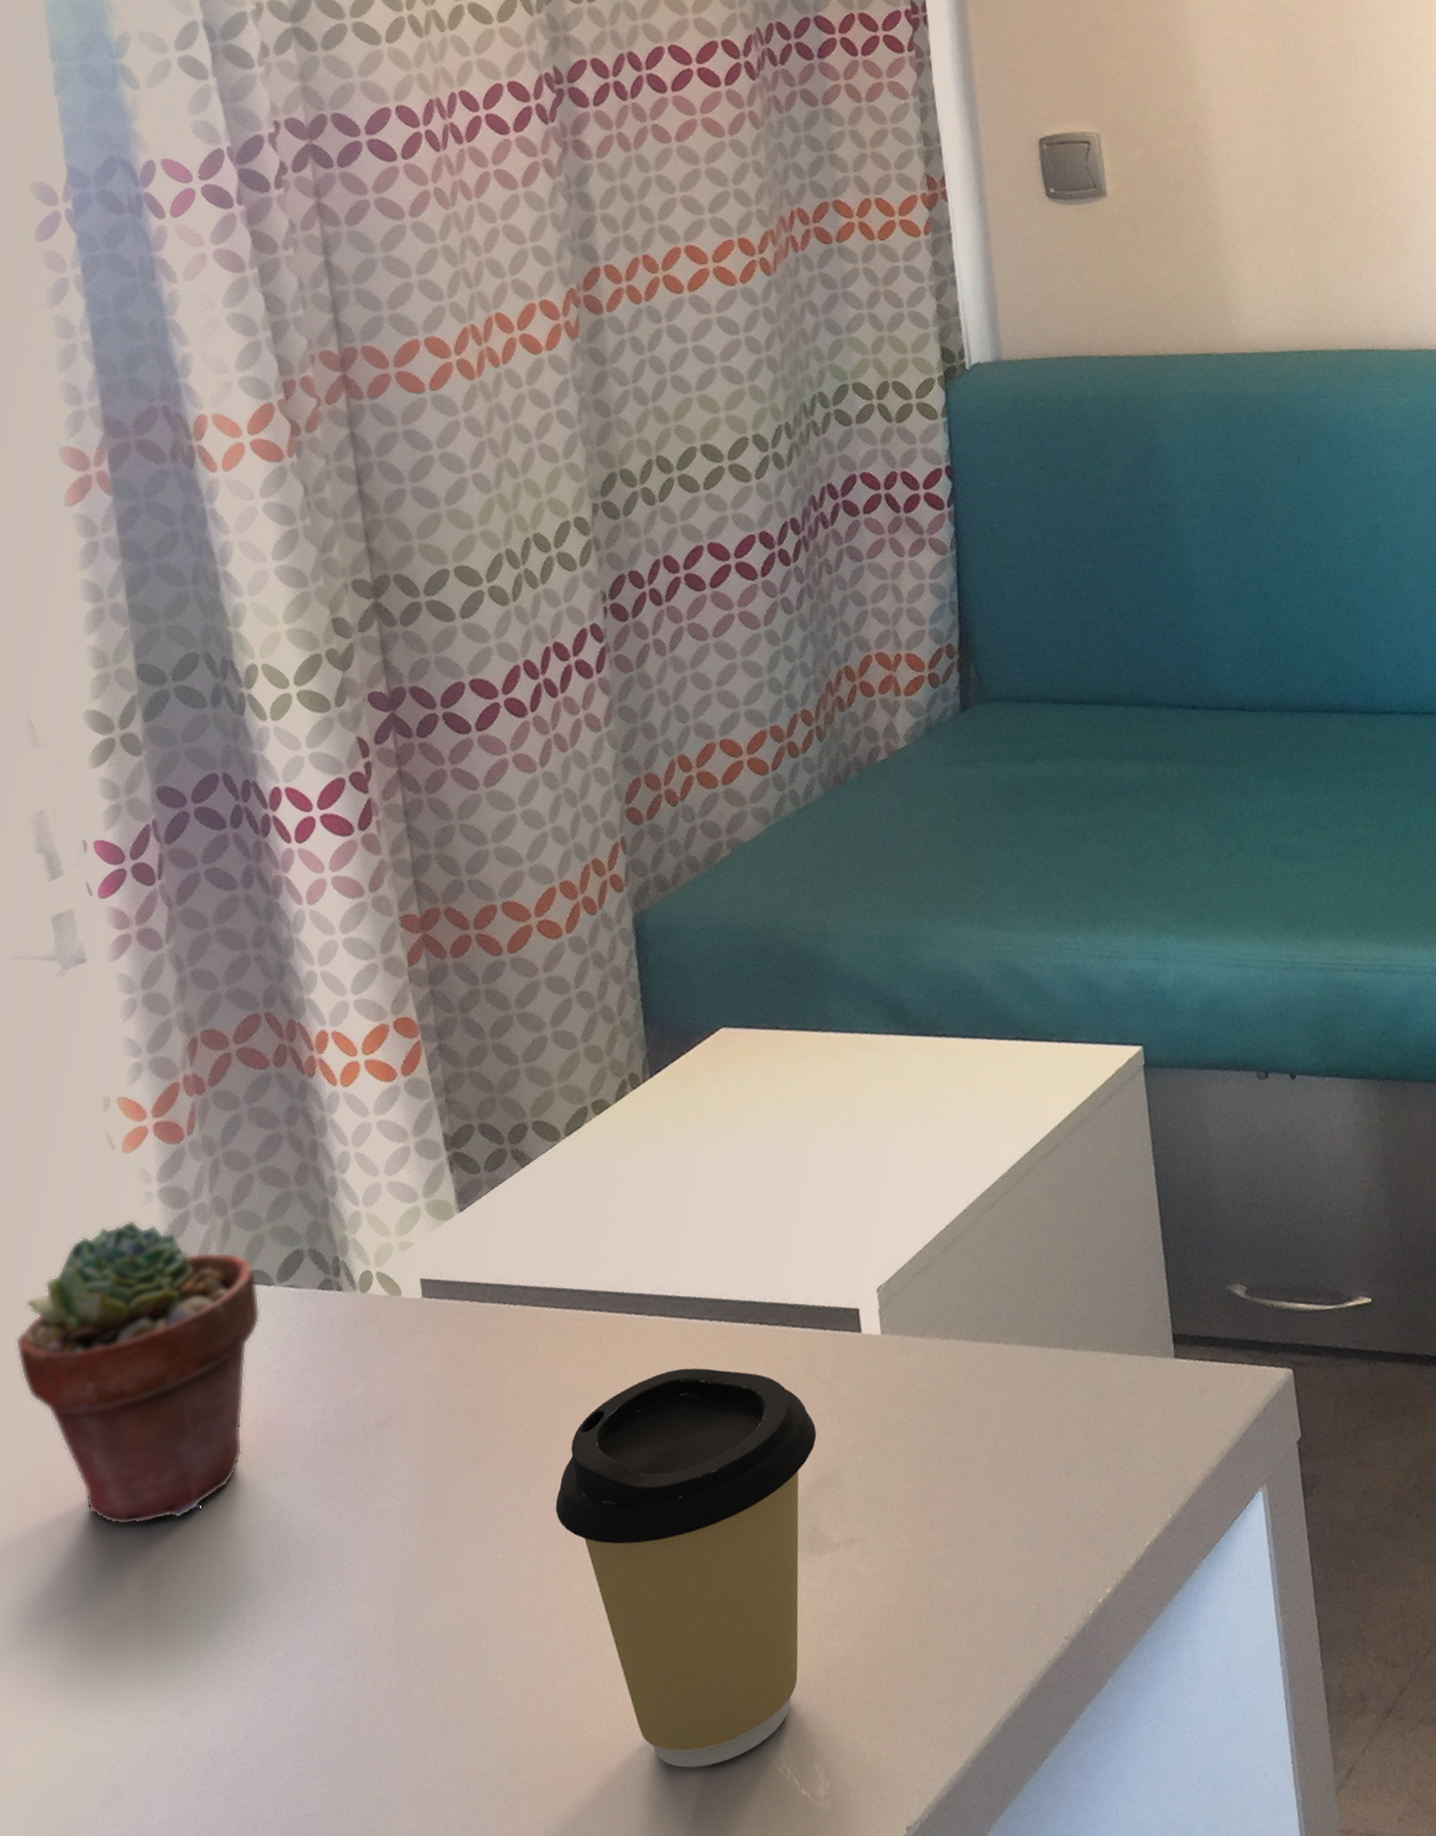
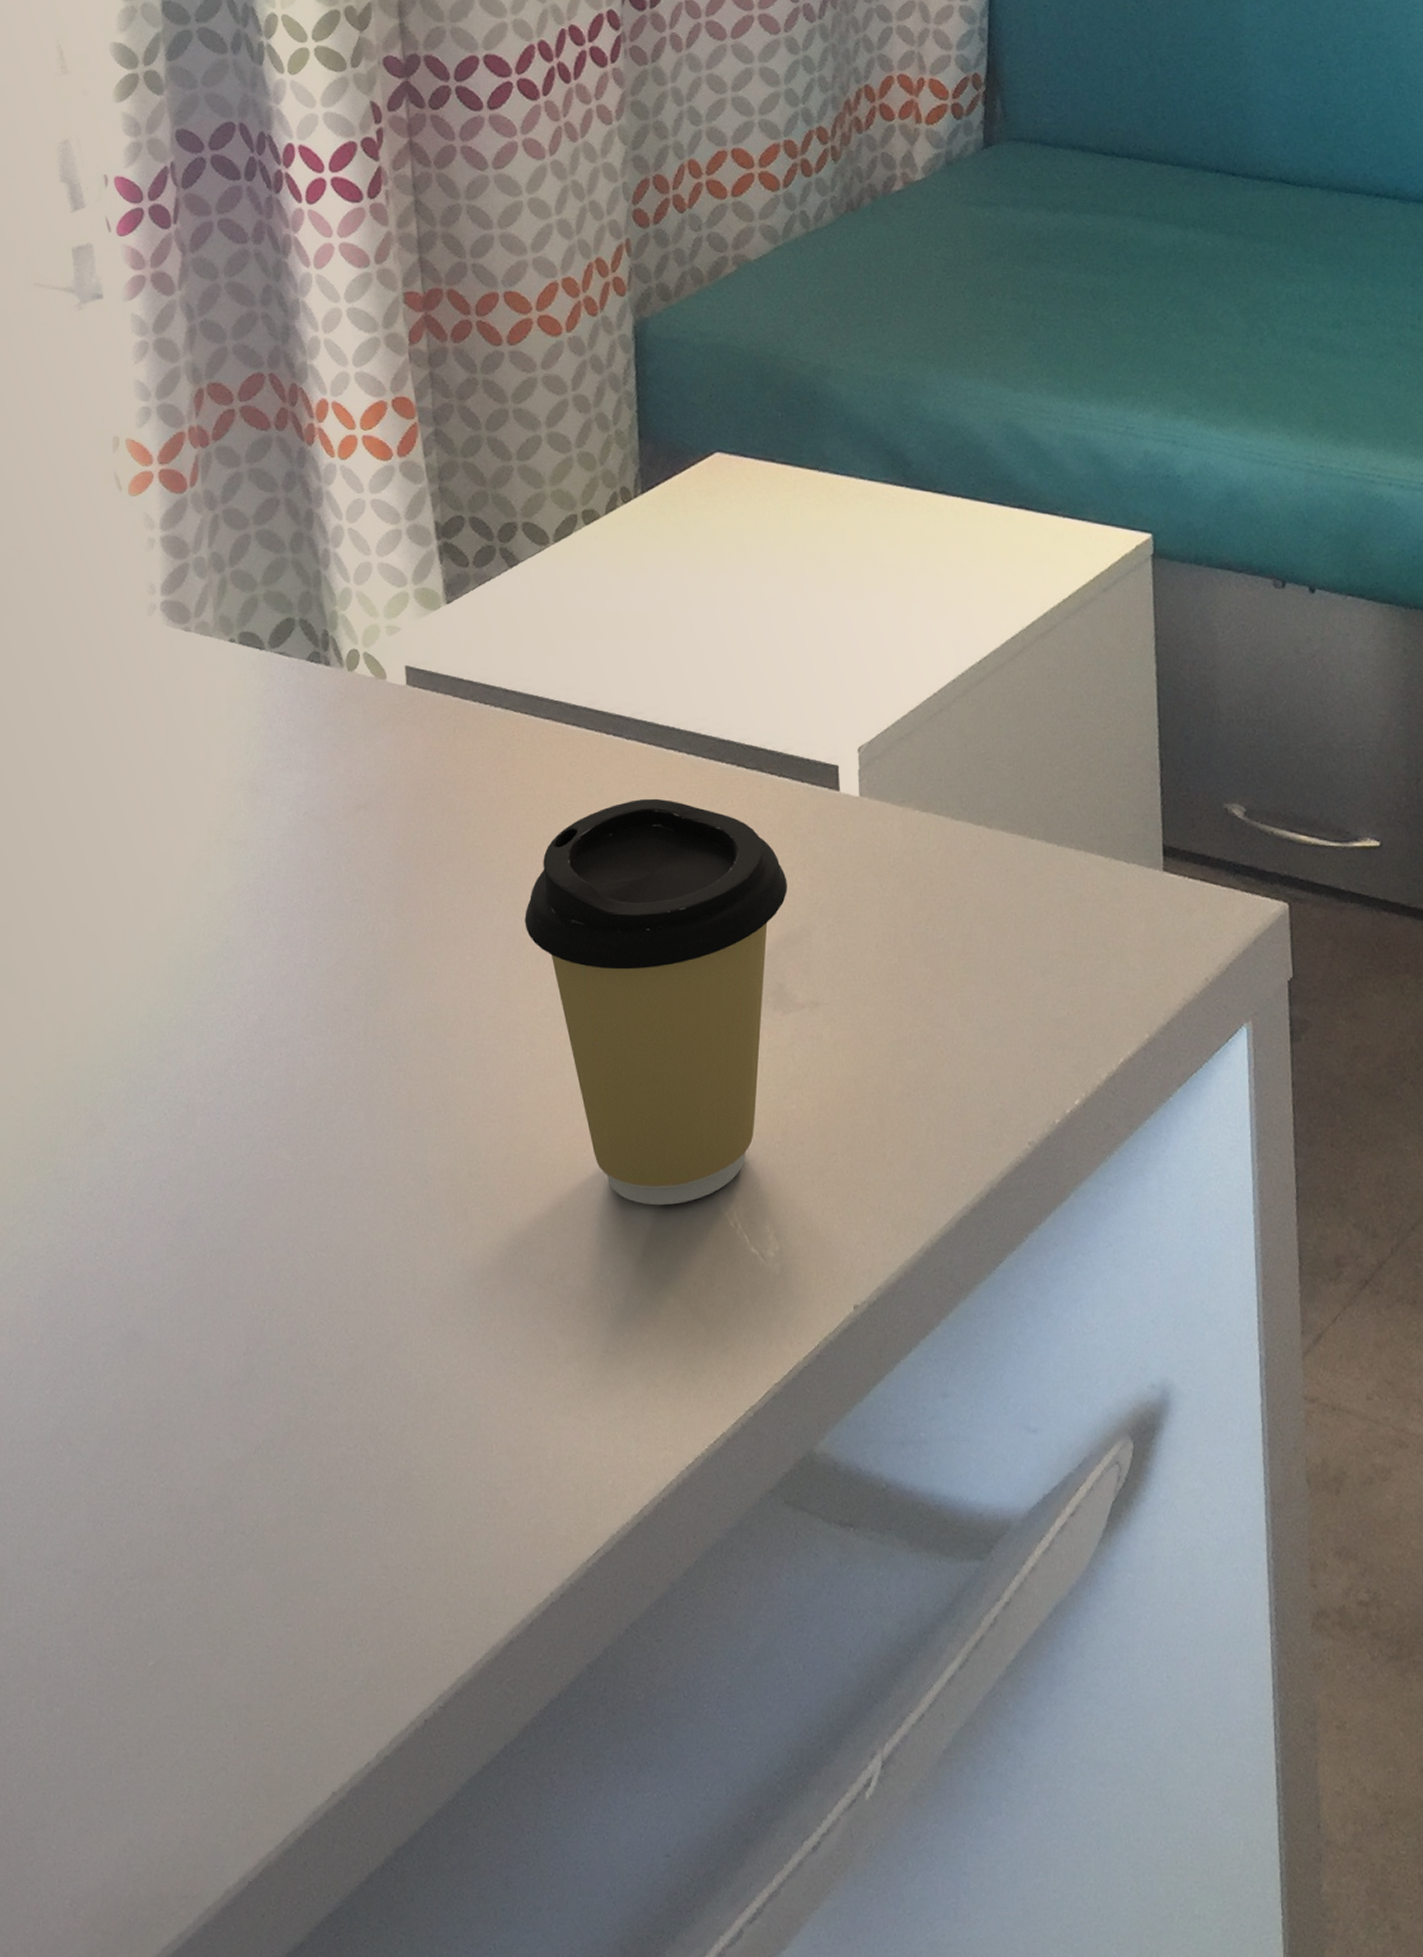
potted succulent: present [15,1220,261,1526] -> none [22,564,251,867]

